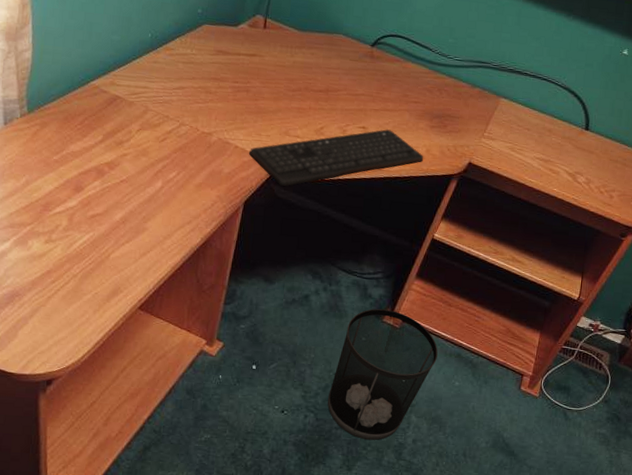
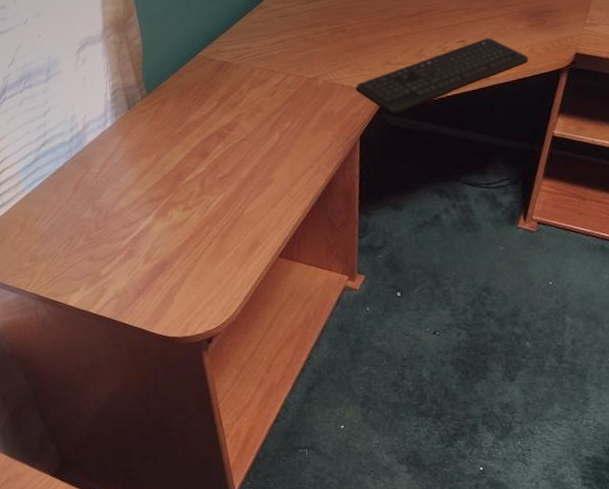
waste bin: present [327,308,438,440] -> none [477,214,581,348]

